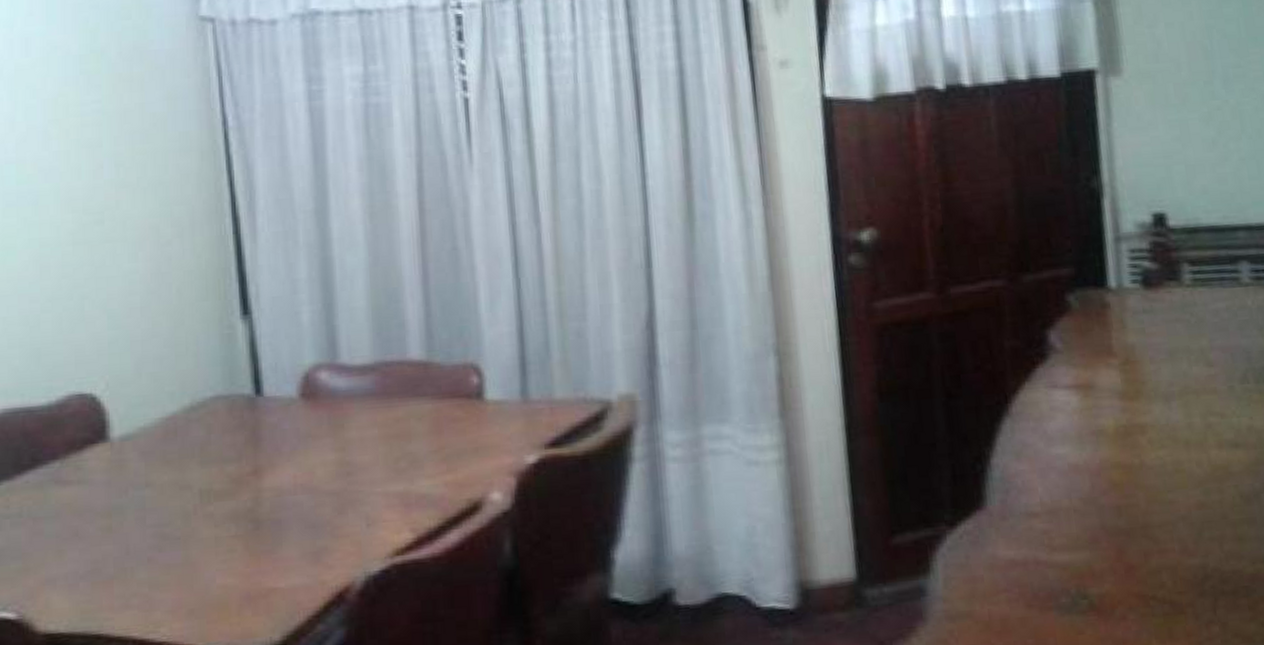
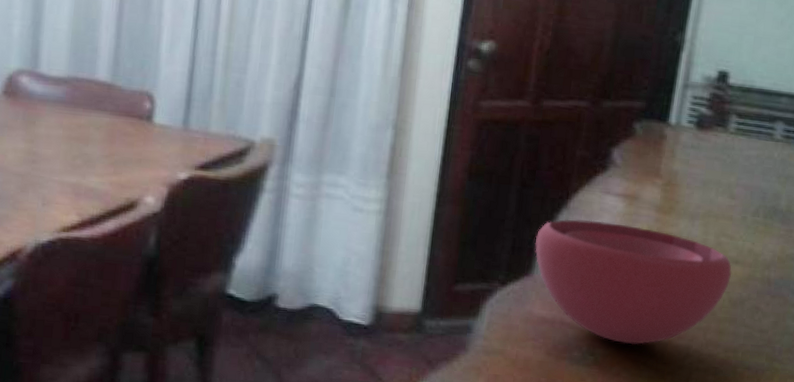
bowl: none [979,422,1235,576] -> present [535,219,732,345]

